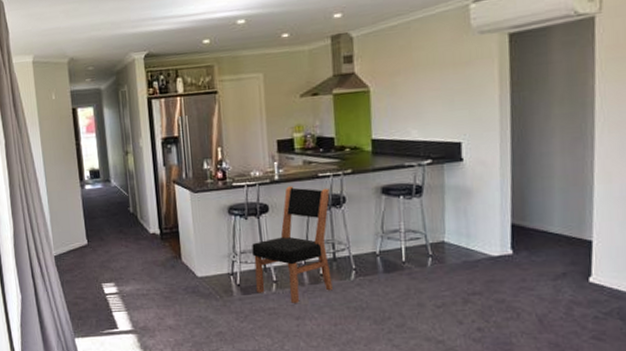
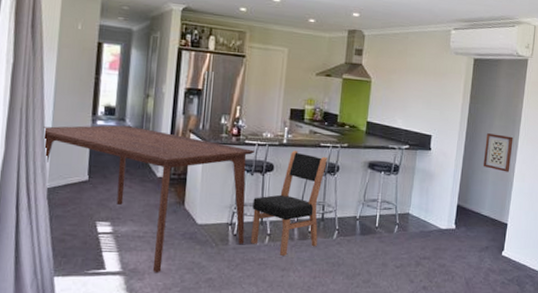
dining table: none [40,185,249,329] -> present [43,125,256,272]
wall art: none [542,125,586,174] -> present [482,133,513,172]

